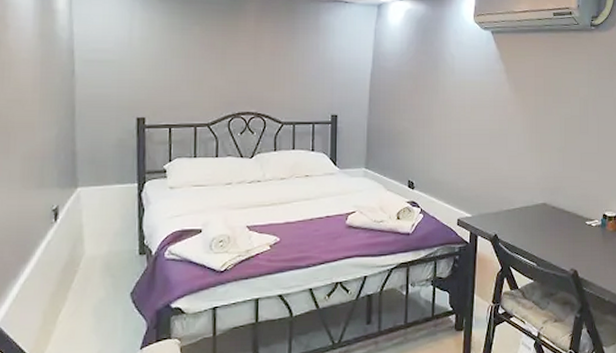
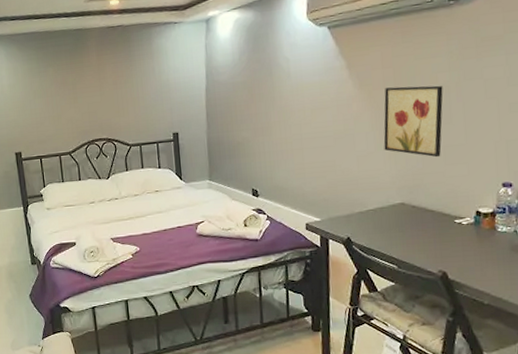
wall art: none [532,95,583,163] -> present [383,85,443,158]

